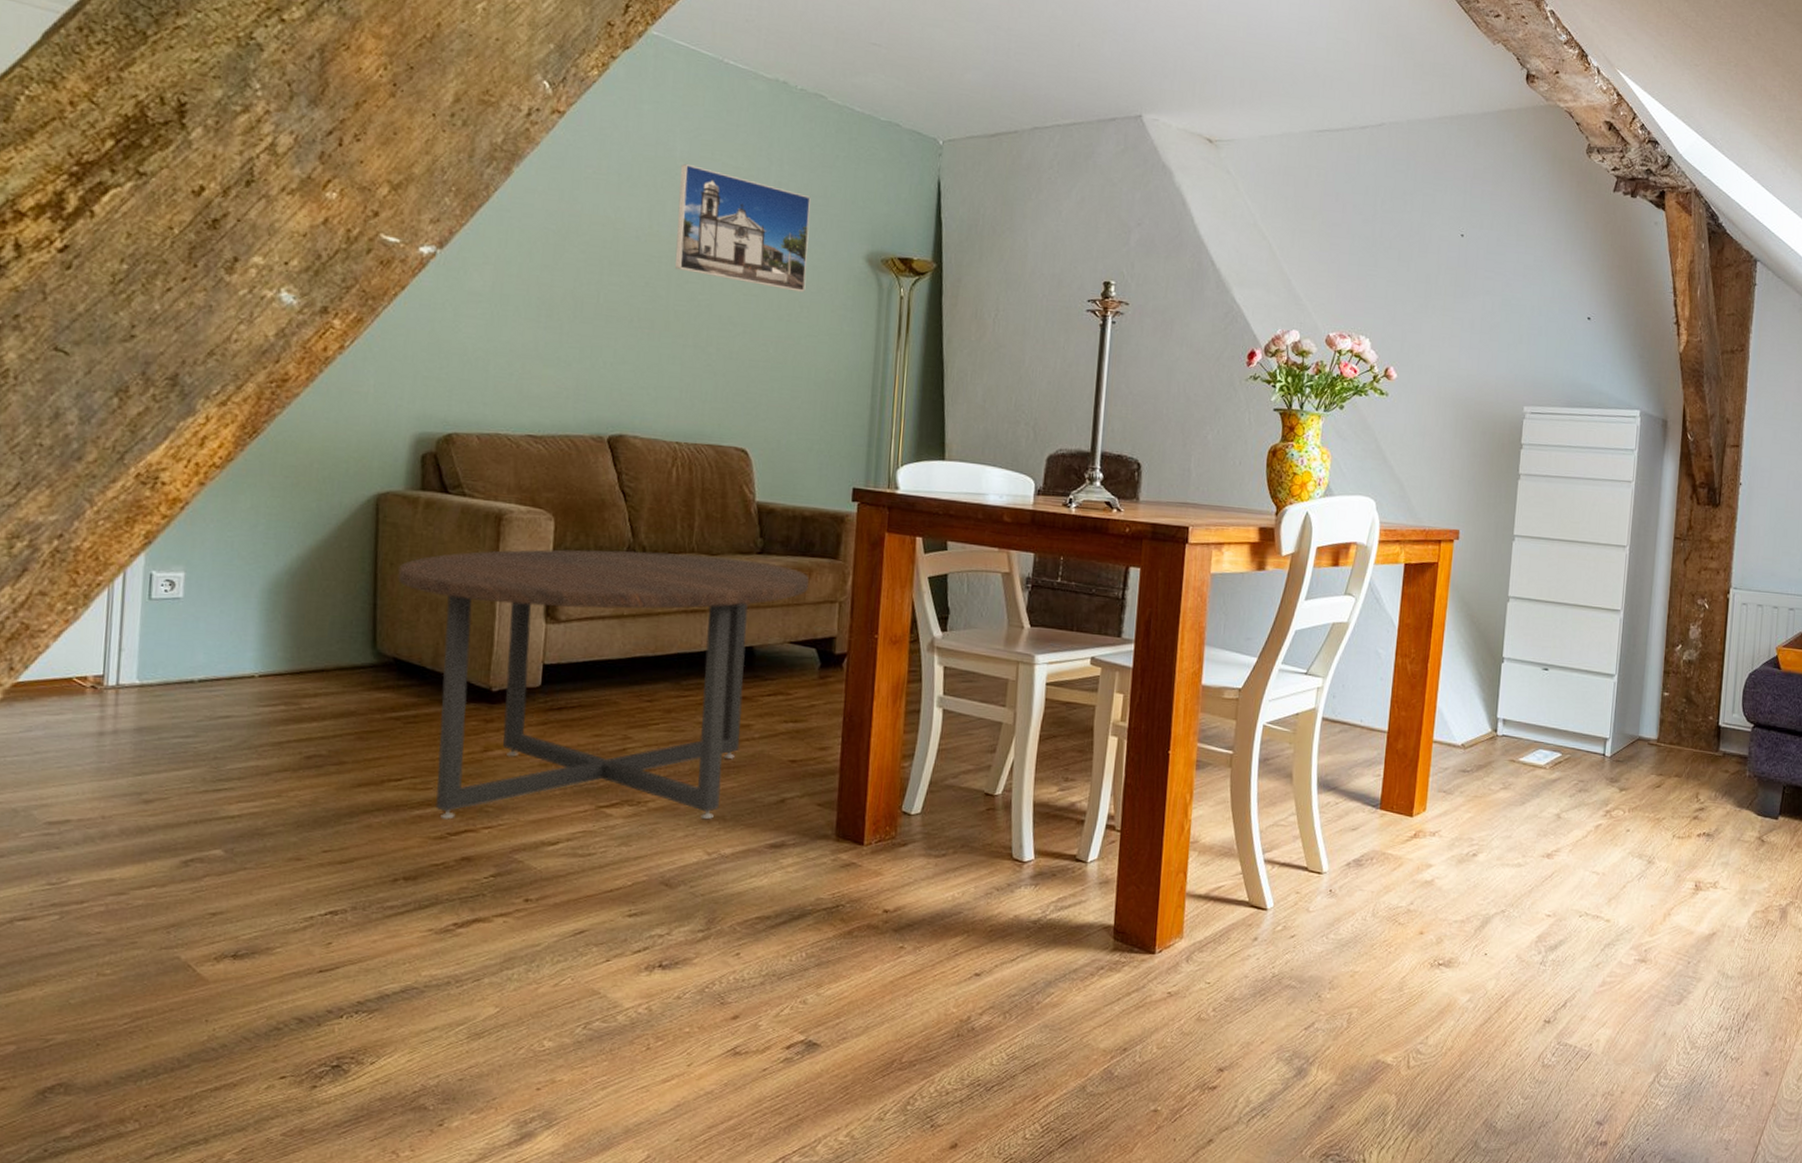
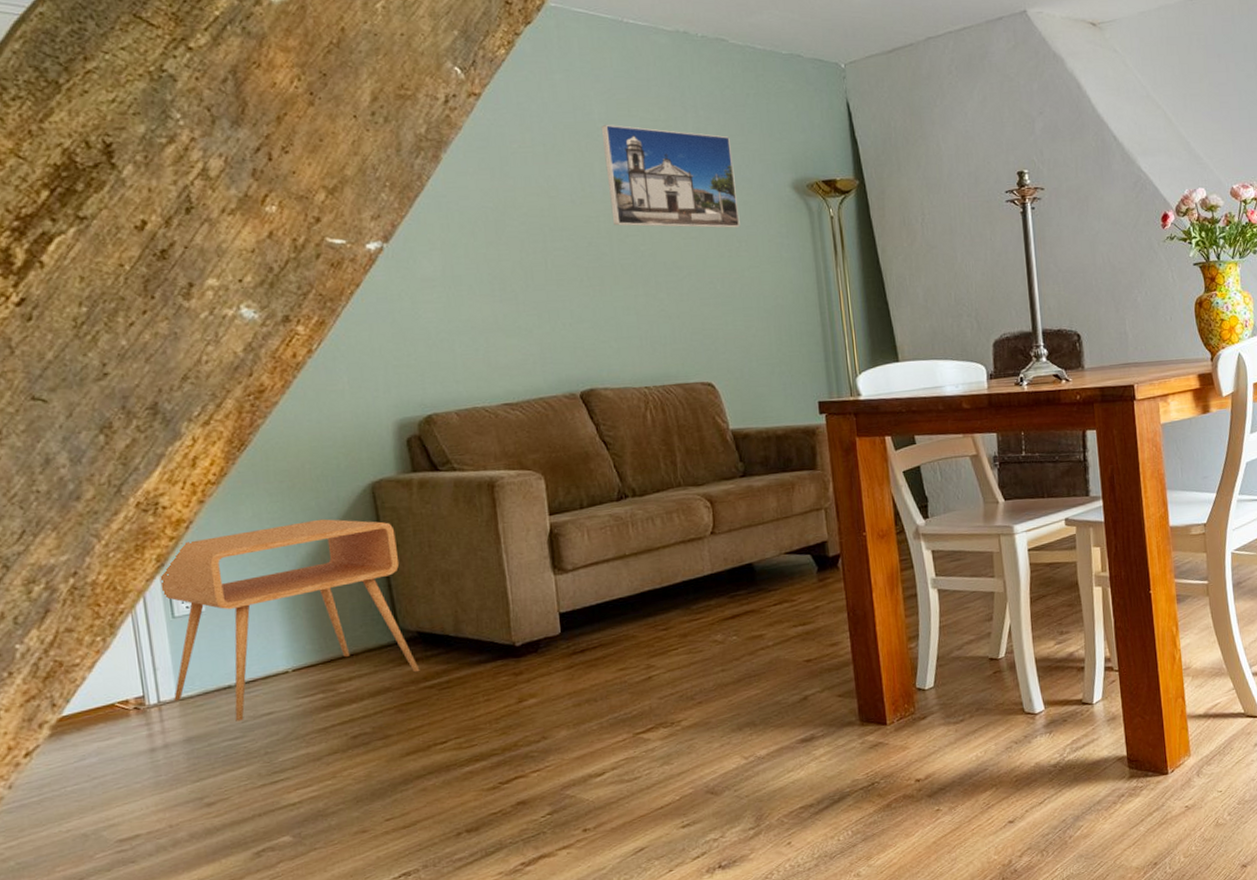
side table: none [133,522,392,719] -> present [160,518,420,722]
coffee table: present [398,549,809,819] -> none [405,484,793,771]

